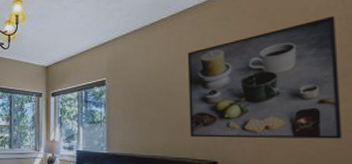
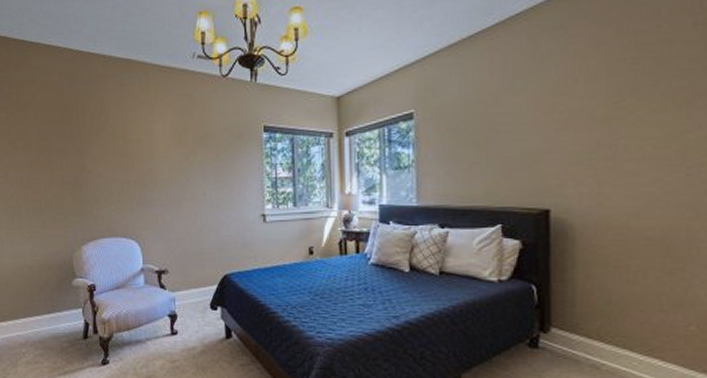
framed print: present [187,16,342,139] -> none [514,21,694,181]

